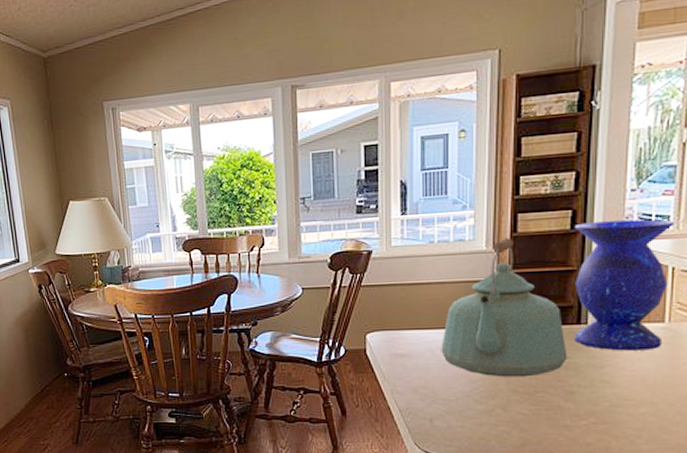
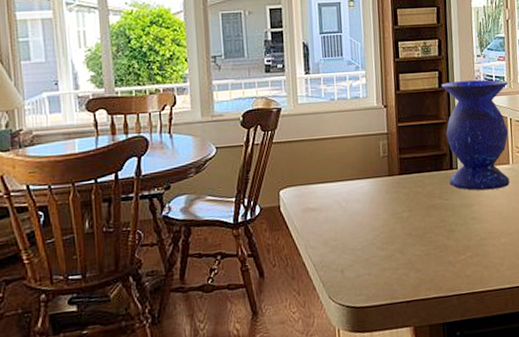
kettle: present [441,238,568,377] -> none [346,95,446,223]

